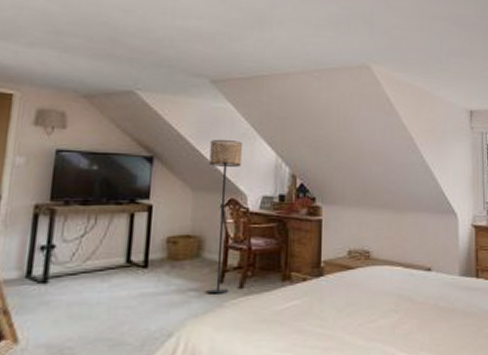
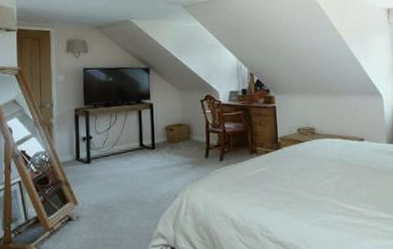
floor lamp: present [207,139,242,294] -> none [188,50,213,166]

